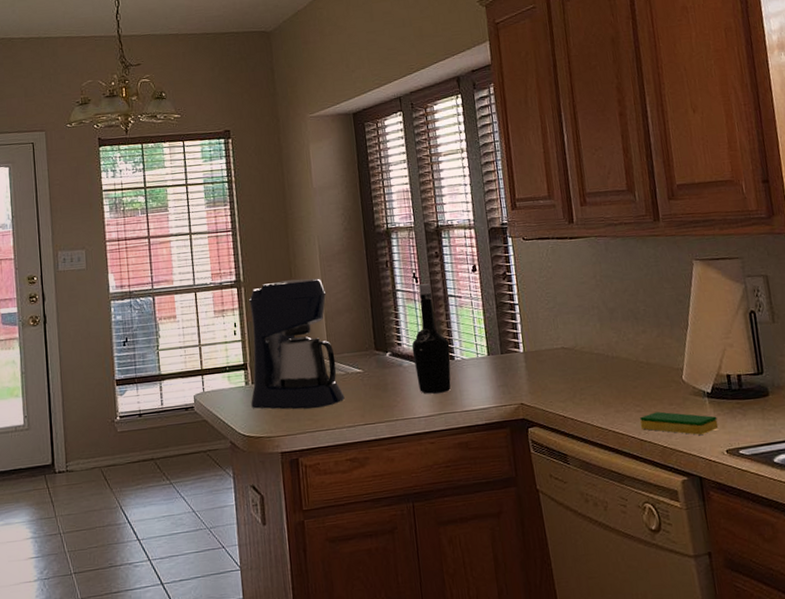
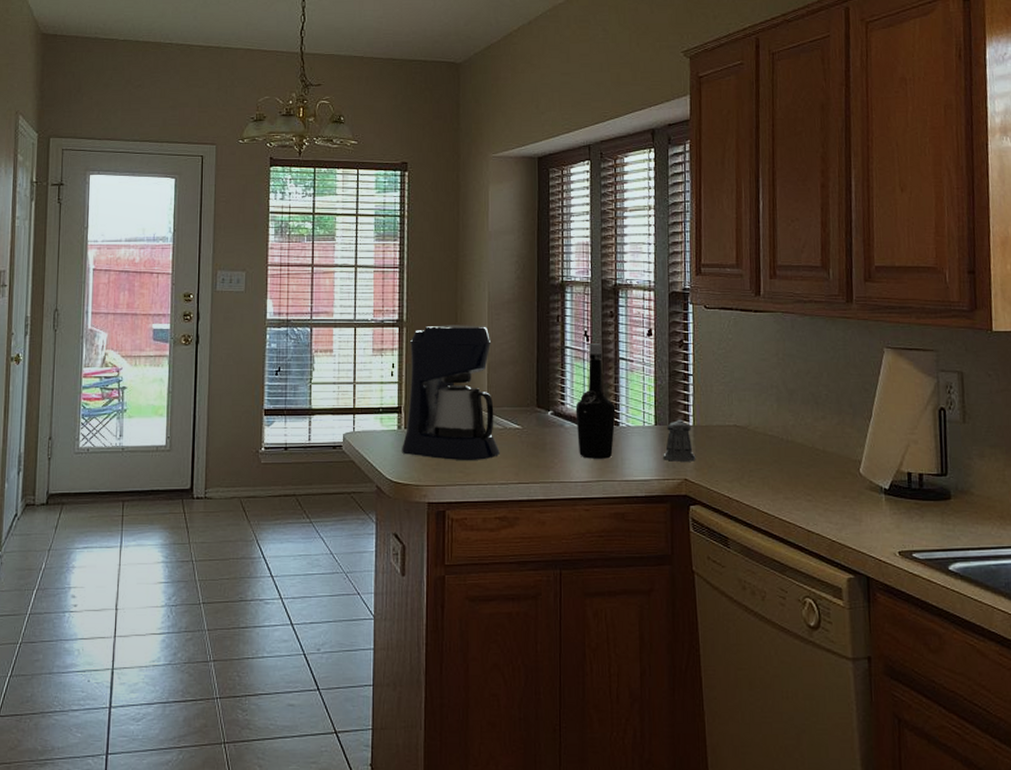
pepper shaker: none [498,347,530,388] -> present [663,419,696,462]
dish sponge: present [639,411,719,435] -> none [809,503,893,532]

